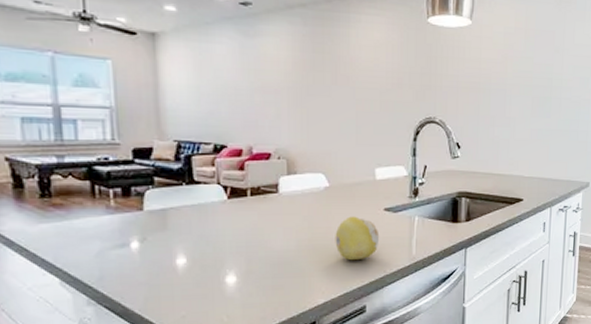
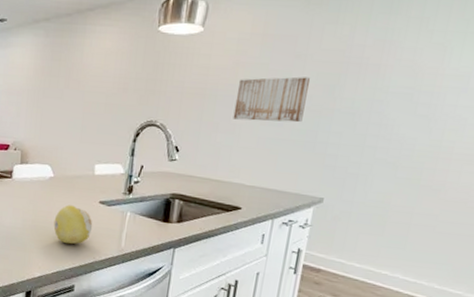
wall art: none [507,70,569,114] -> present [233,77,311,123]

